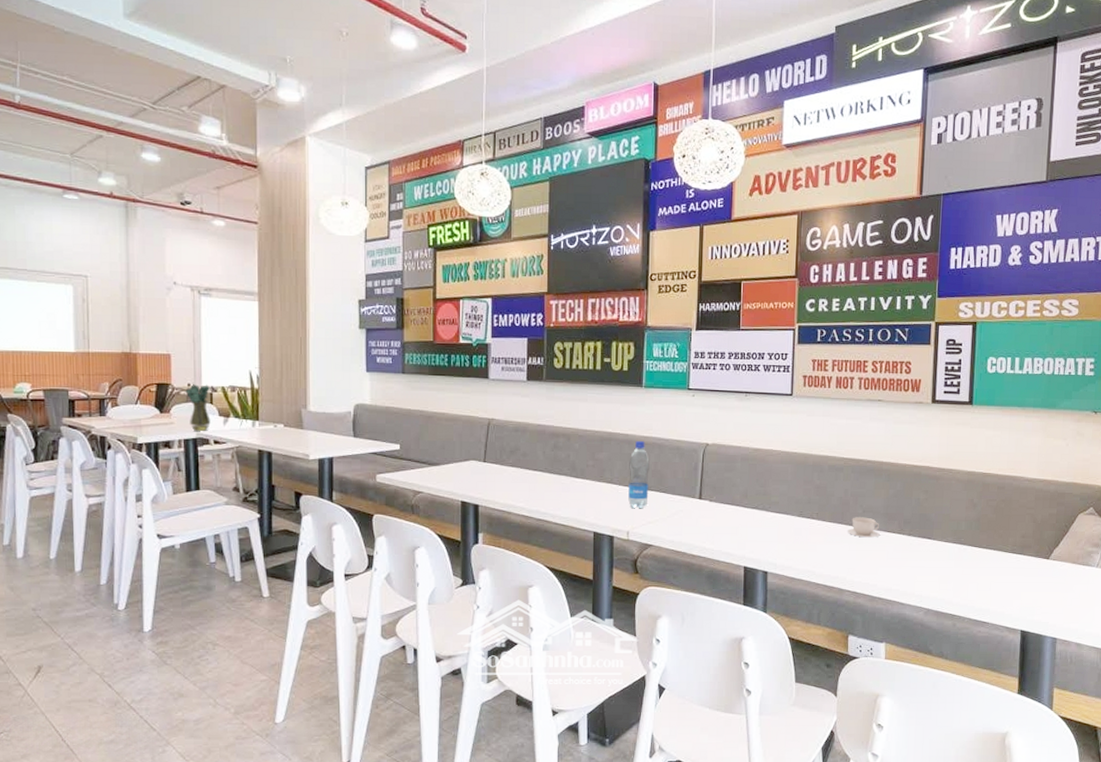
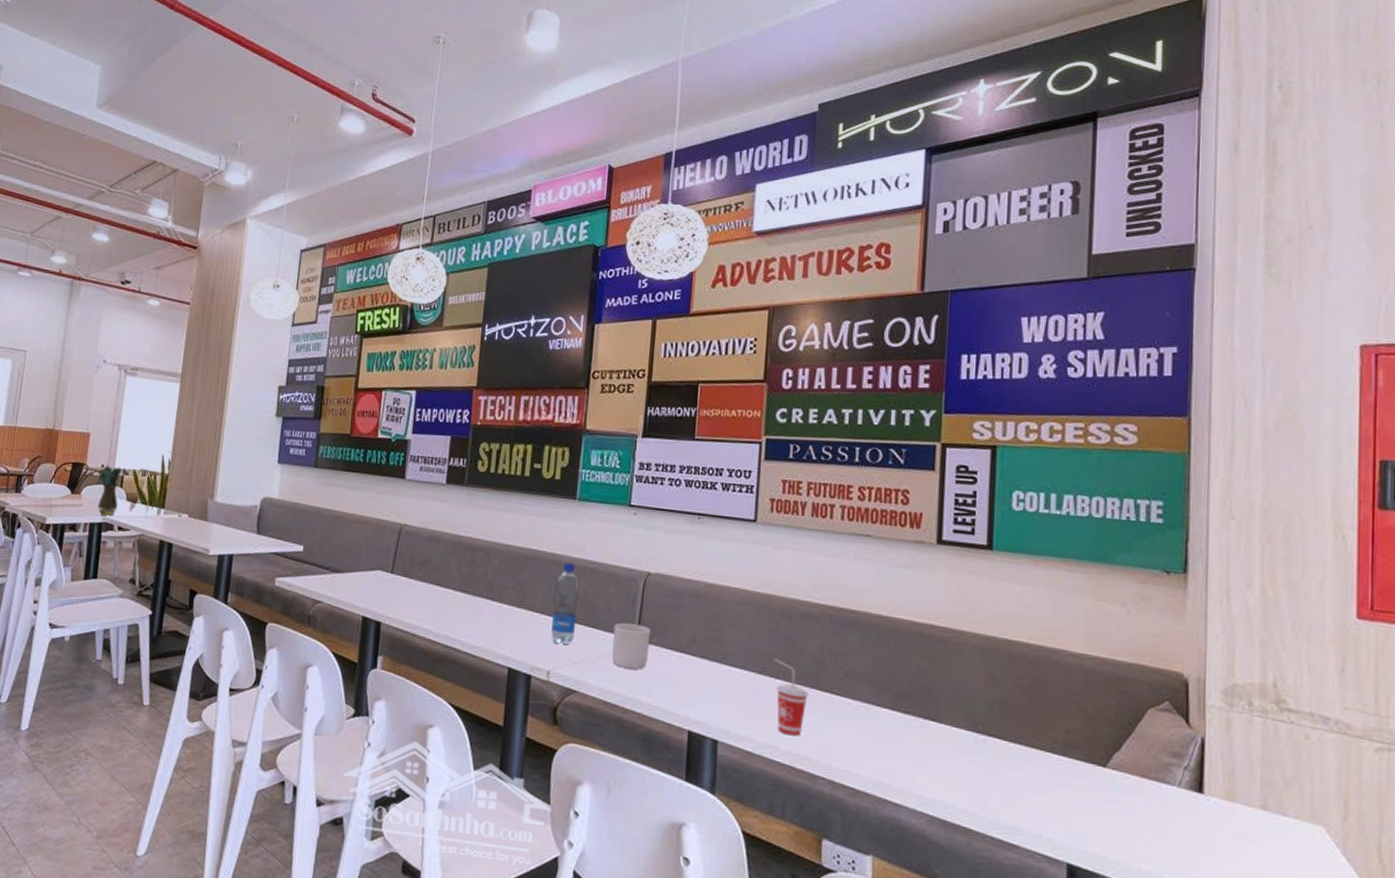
mug: none [679,486,711,523] -> present [611,622,651,670]
beverage cup: none [808,503,836,562] -> present [773,658,809,736]
teacup: present [848,517,880,538] -> none [823,681,866,712]

